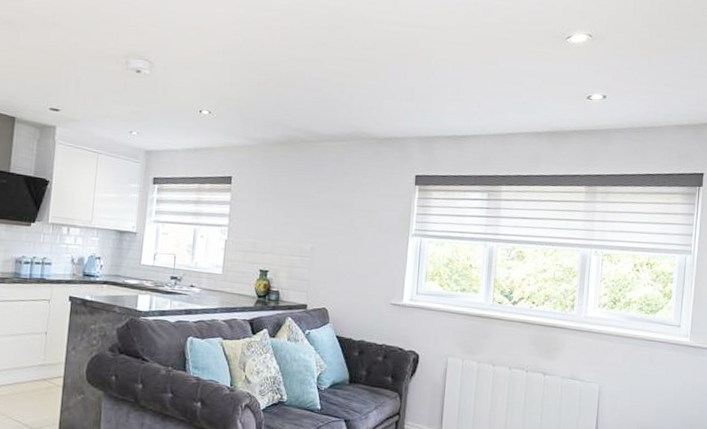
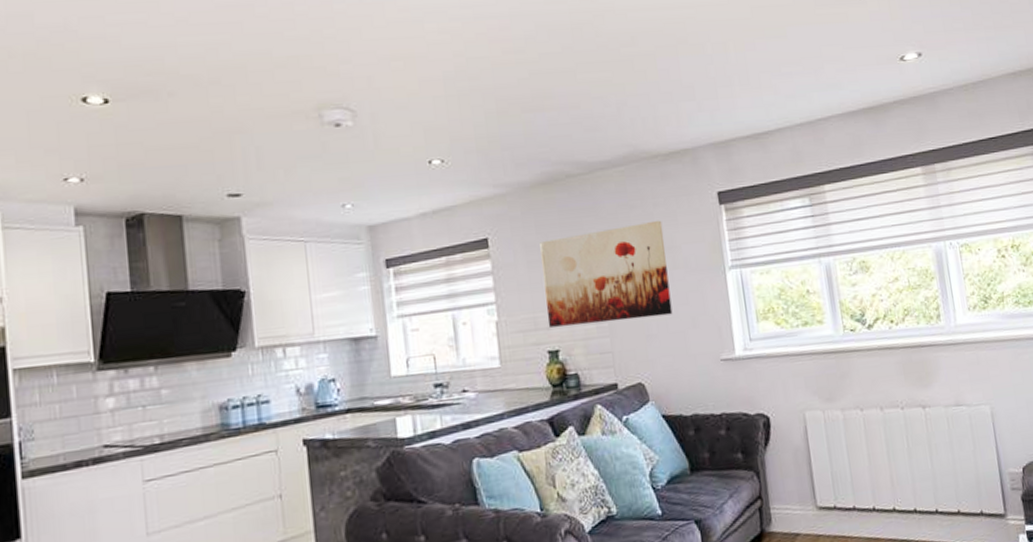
wall art: none [264,186,367,262] -> present [540,220,673,328]

